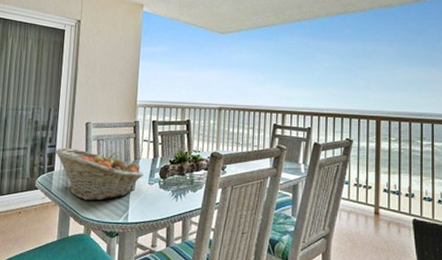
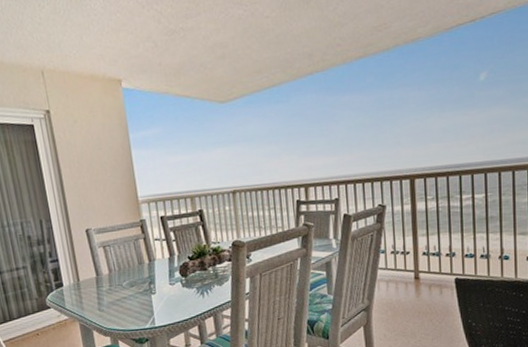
fruit basket: present [54,147,144,201] -> none [58,258,163,312]

